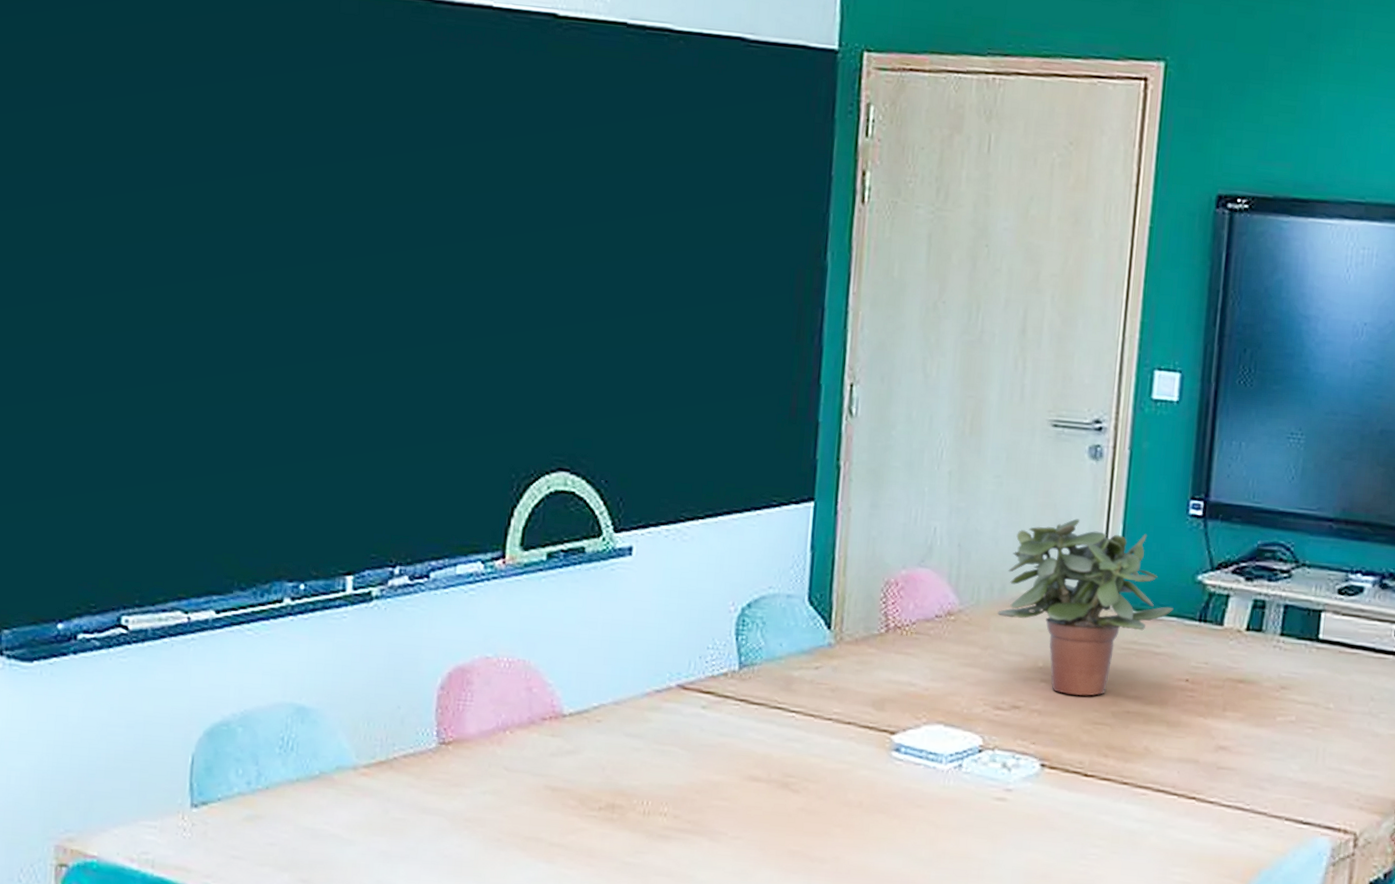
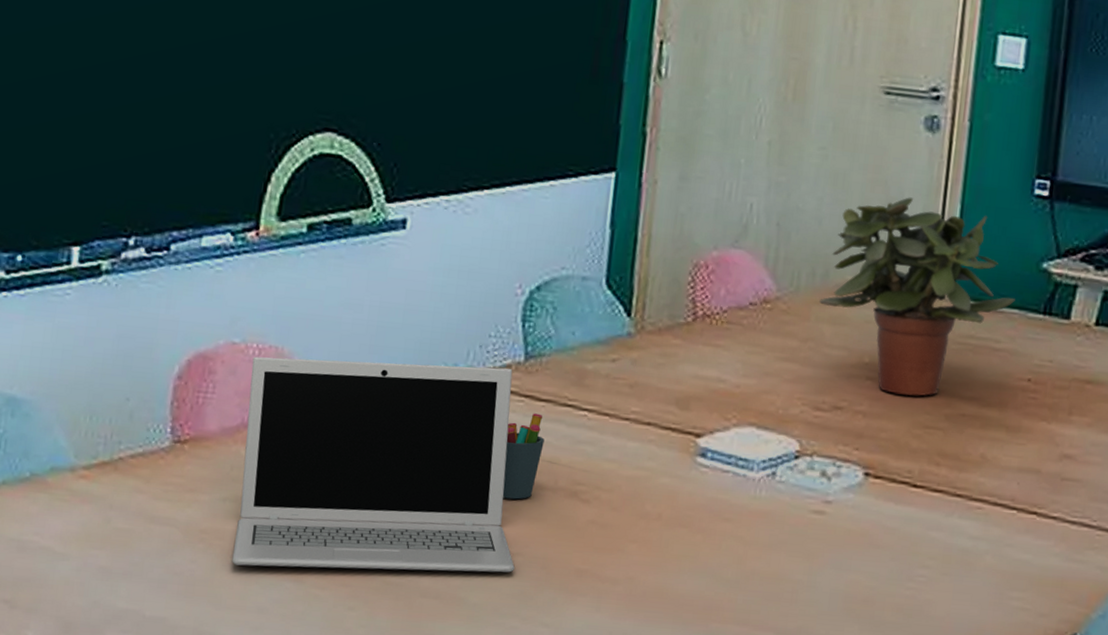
laptop: none [492,669,736,854] -> present [232,356,515,573]
pen holder: none [723,715,758,790] -> present [502,413,544,500]

